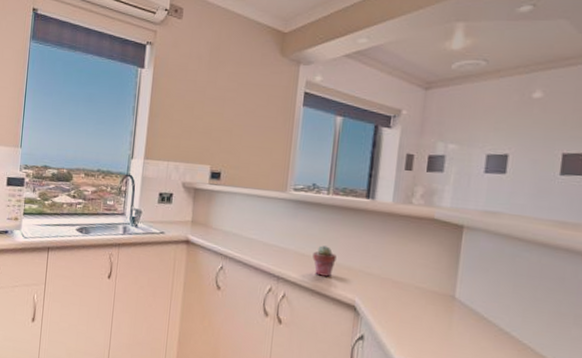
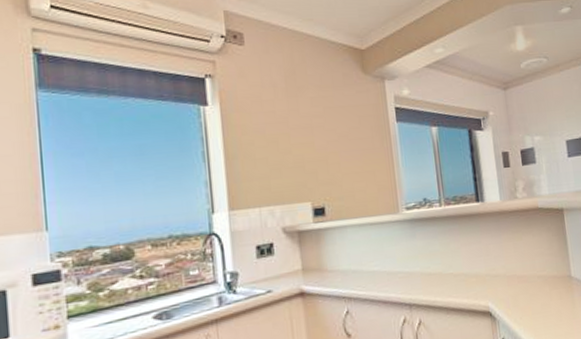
potted succulent: present [313,245,337,277] -> none [439,258,463,292]

